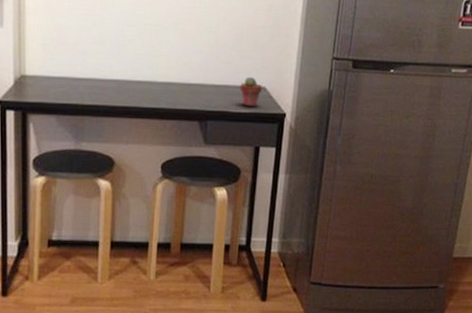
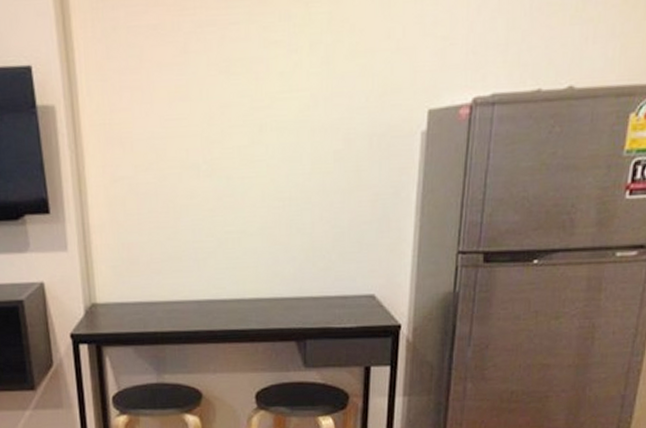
potted succulent: present [239,76,262,107] -> none [343,283,370,320]

